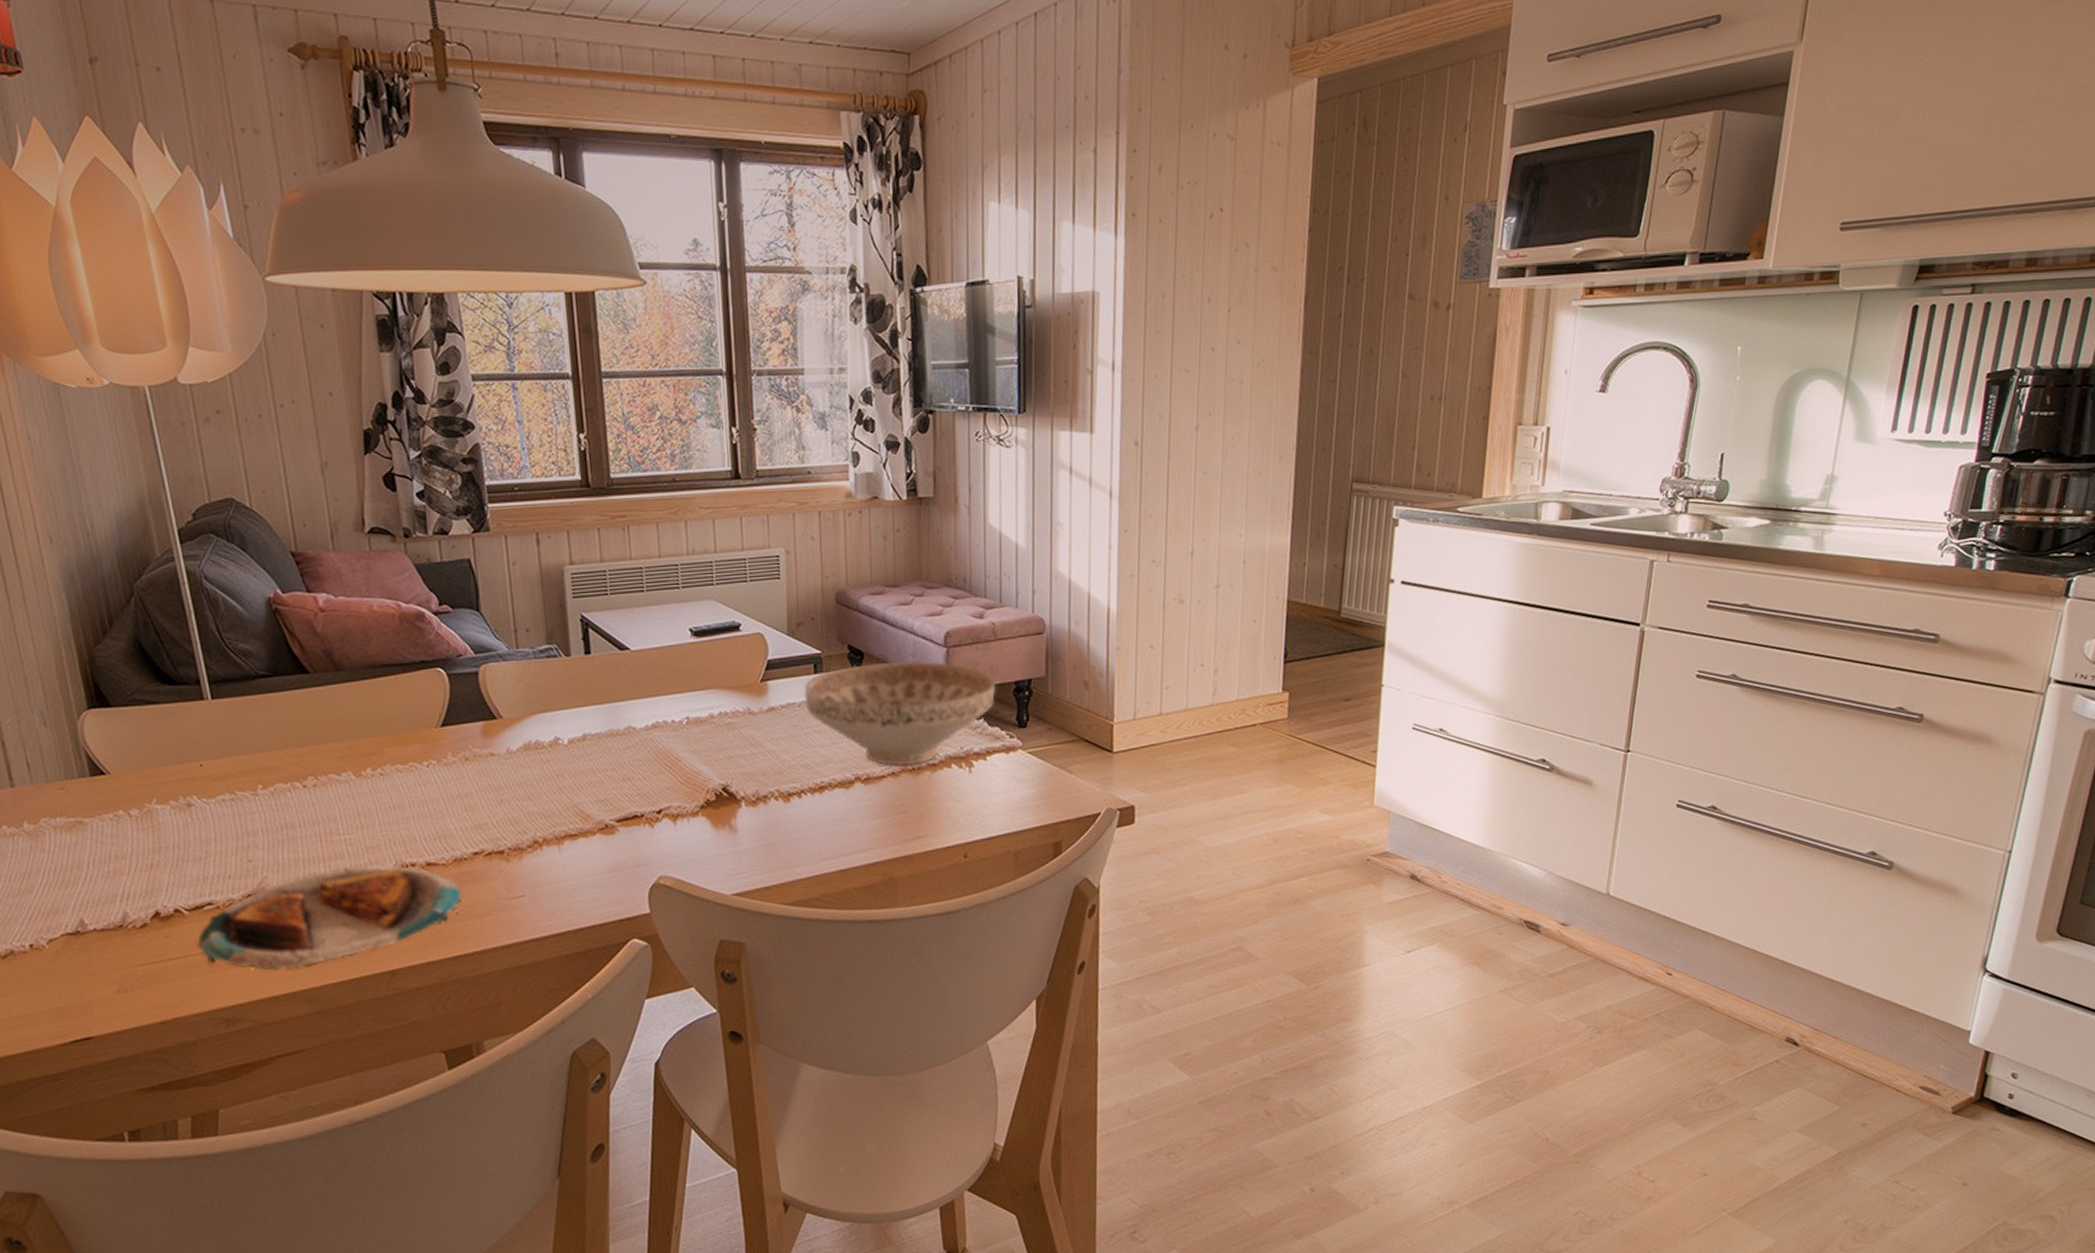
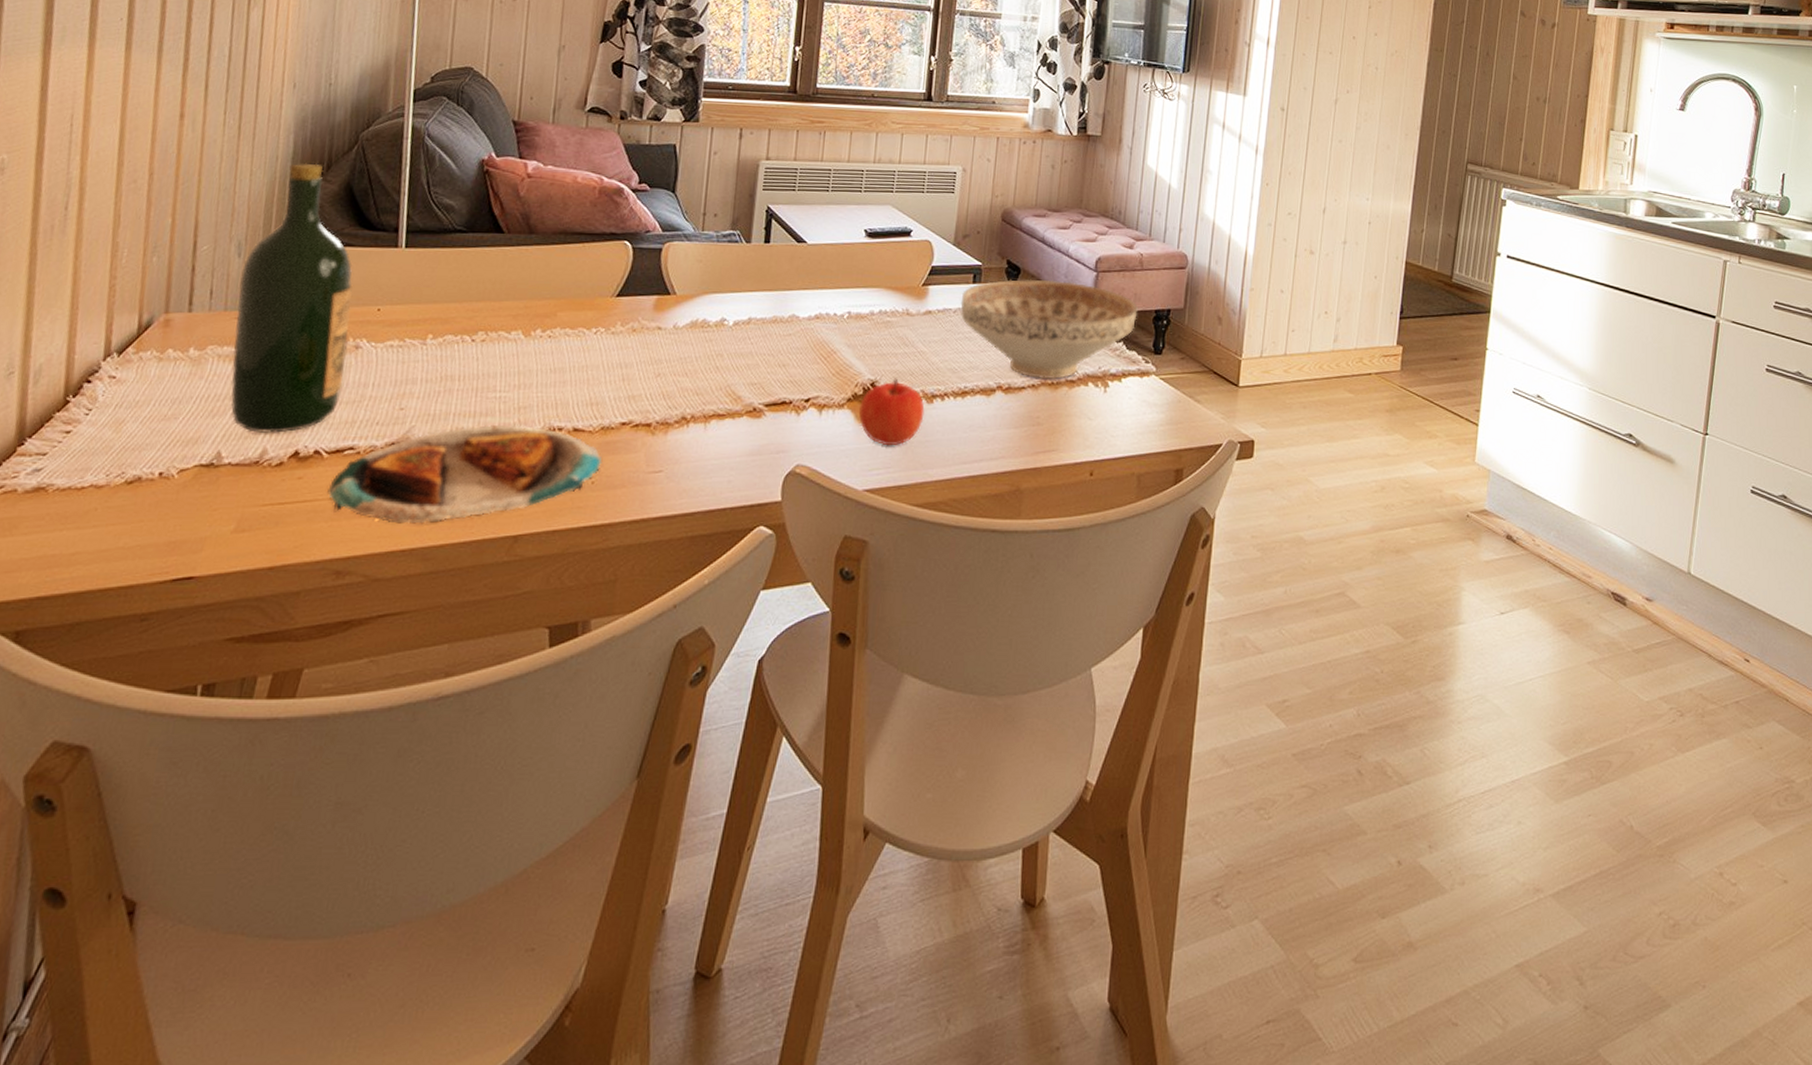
wine bottle: none [51,621,185,898] -> present [231,163,353,433]
apple: none [714,780,784,849] -> present [859,378,925,446]

